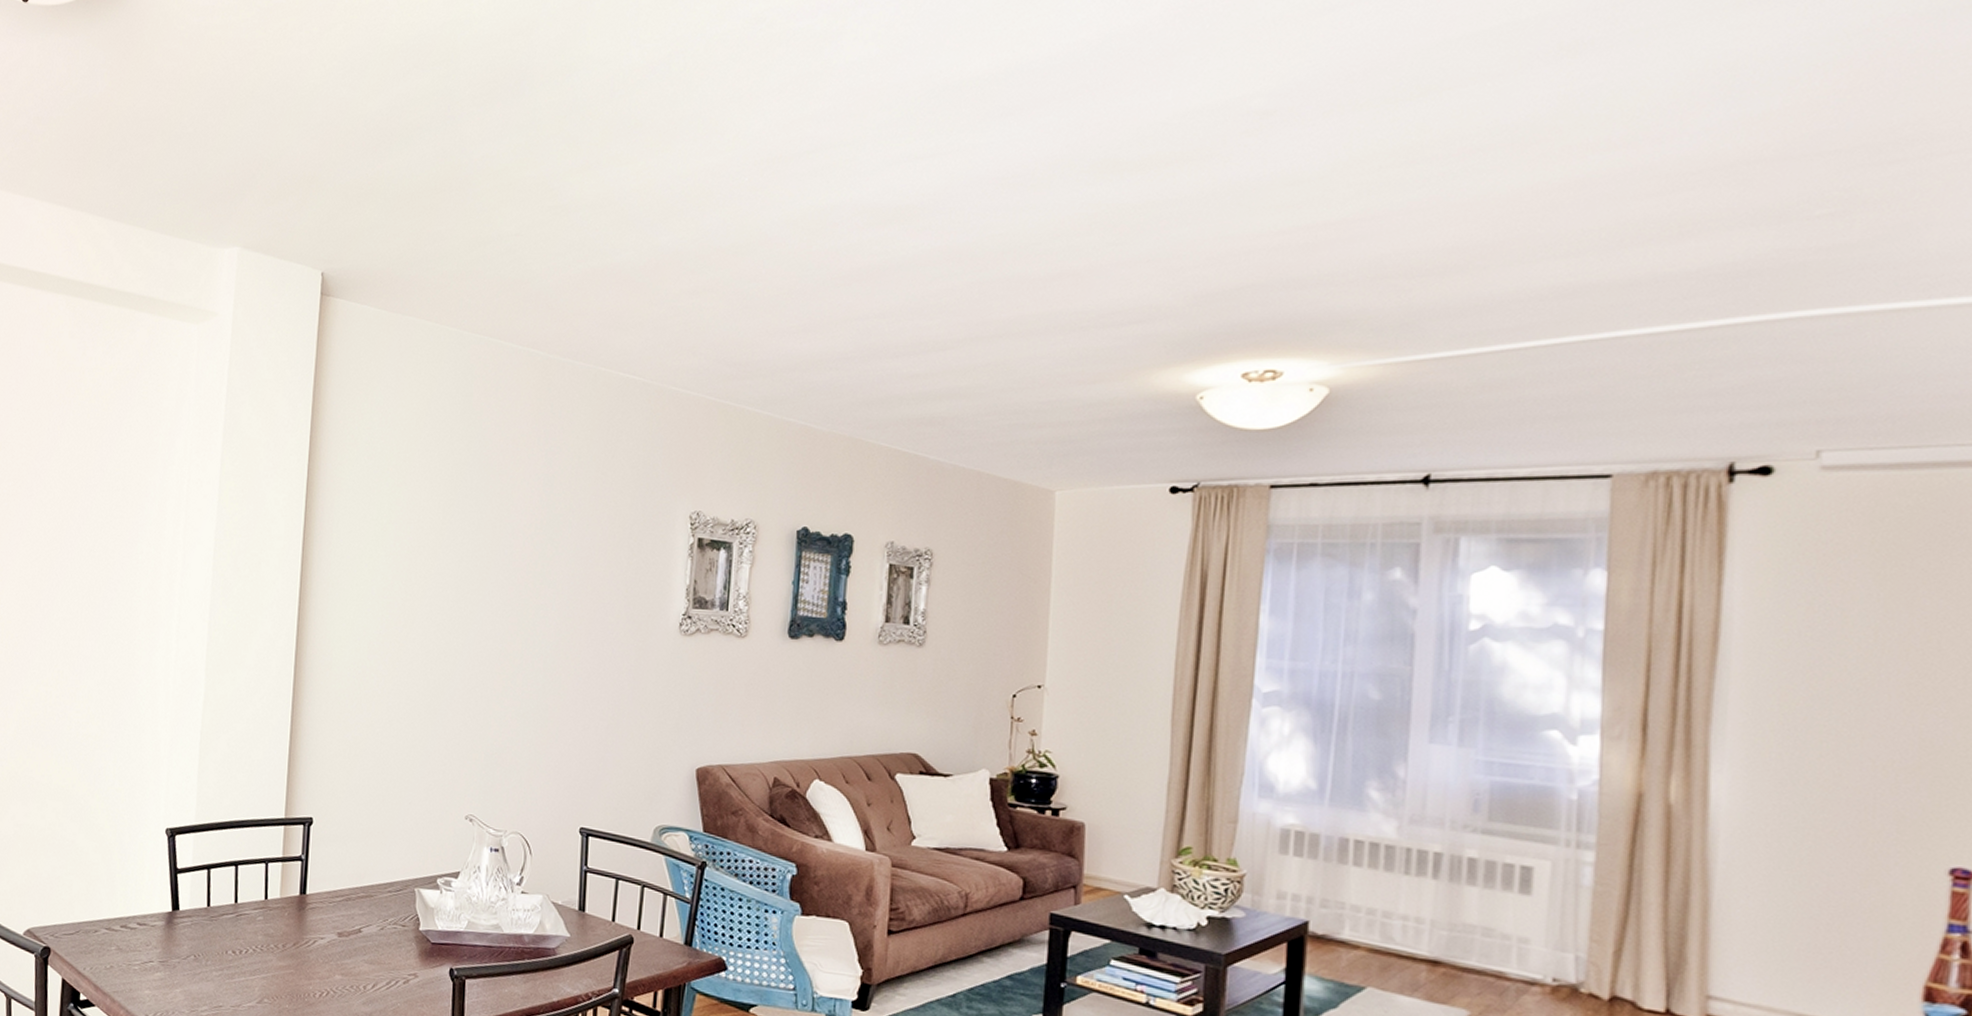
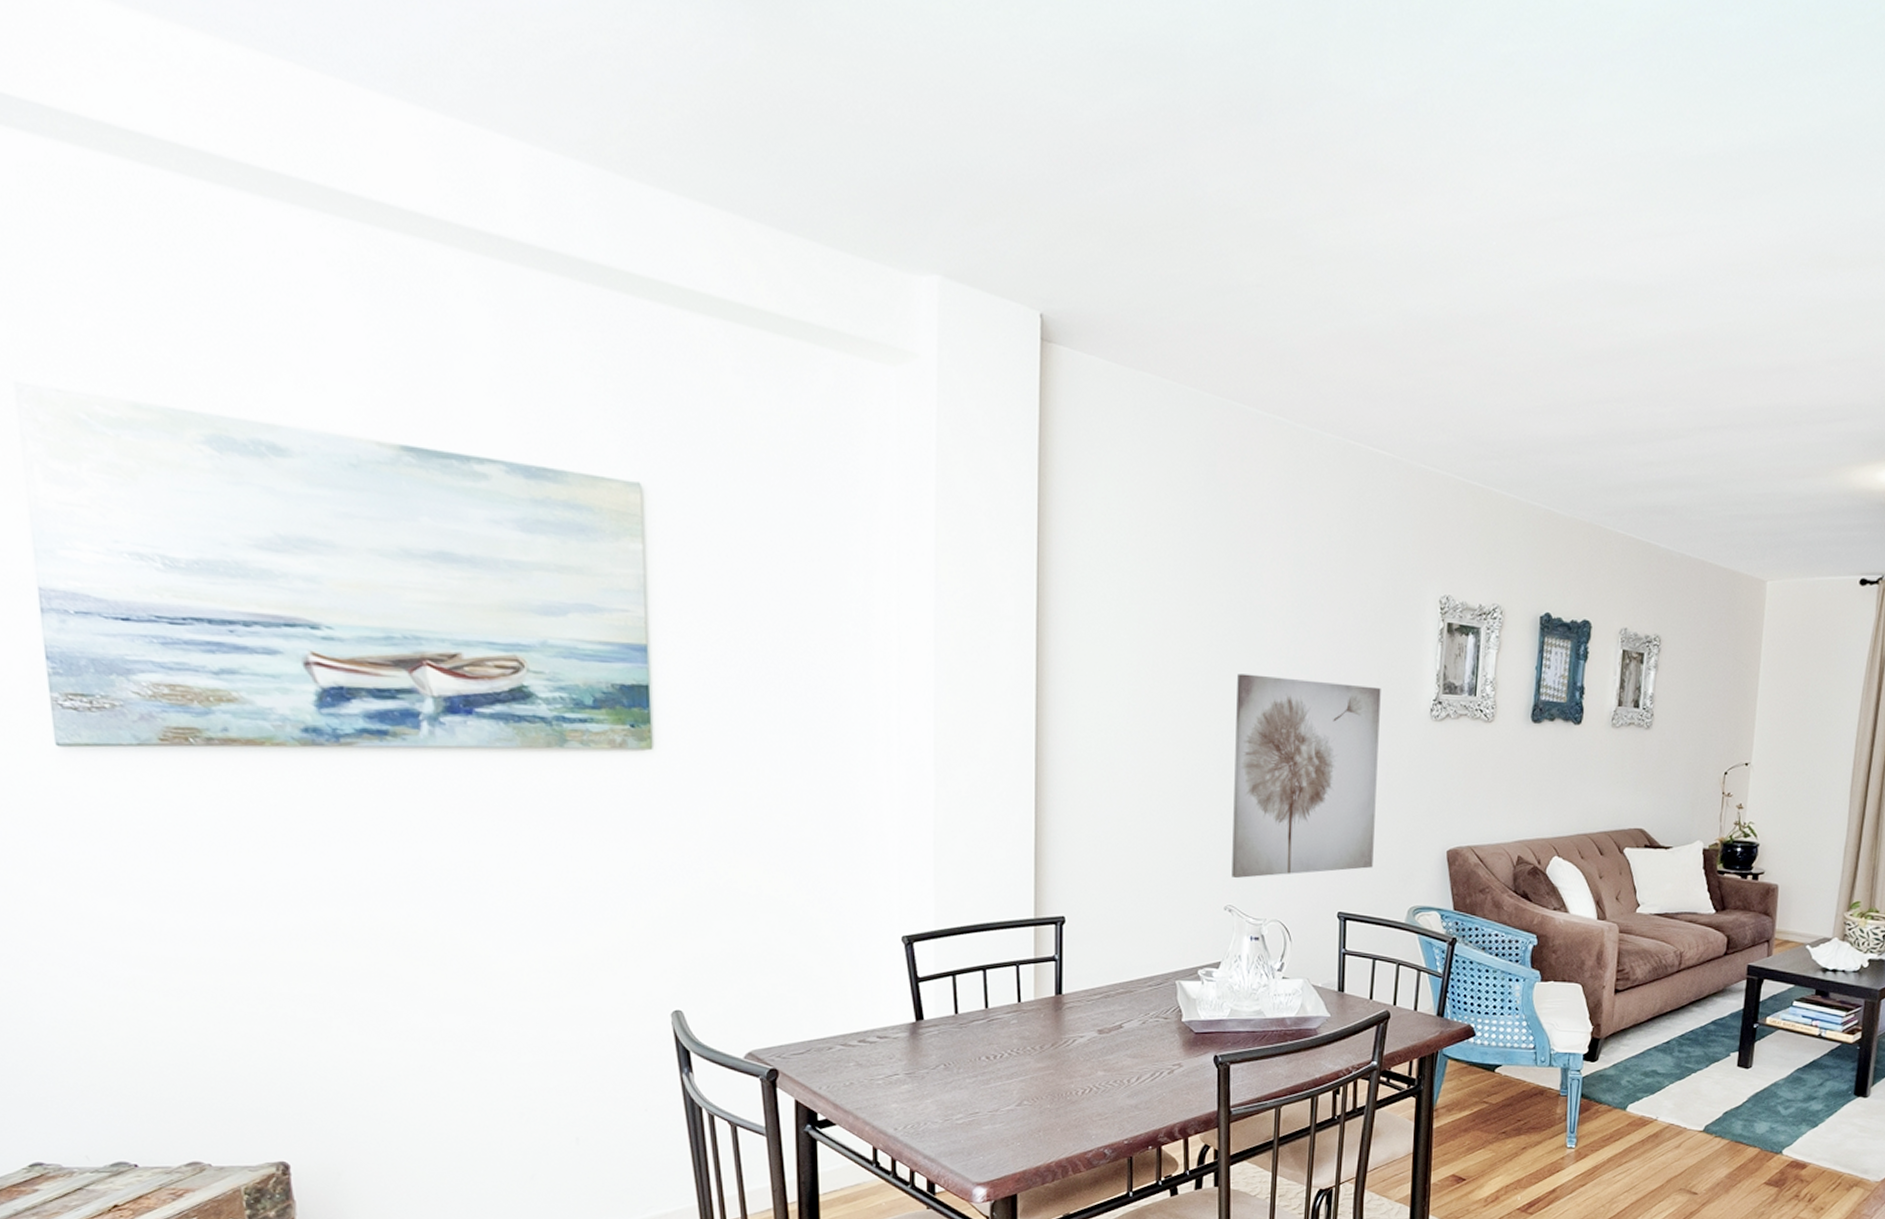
wall art: none [473,588,628,788] -> present [1231,673,1381,878]

